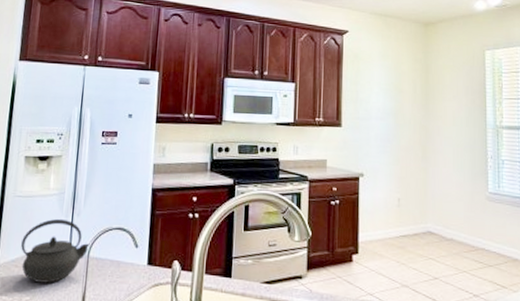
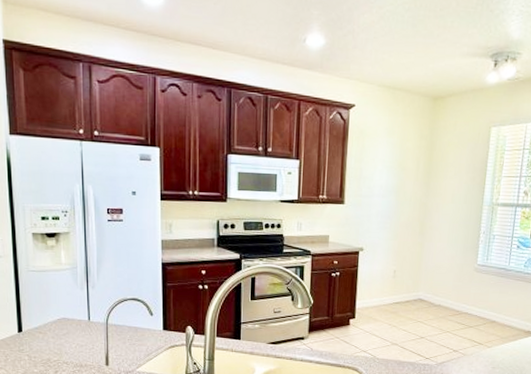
kettle: present [21,218,90,283] -> none [42,290,108,347]

